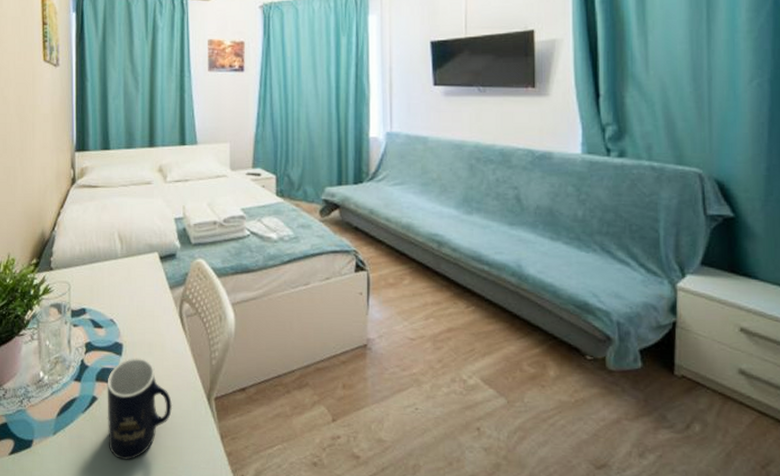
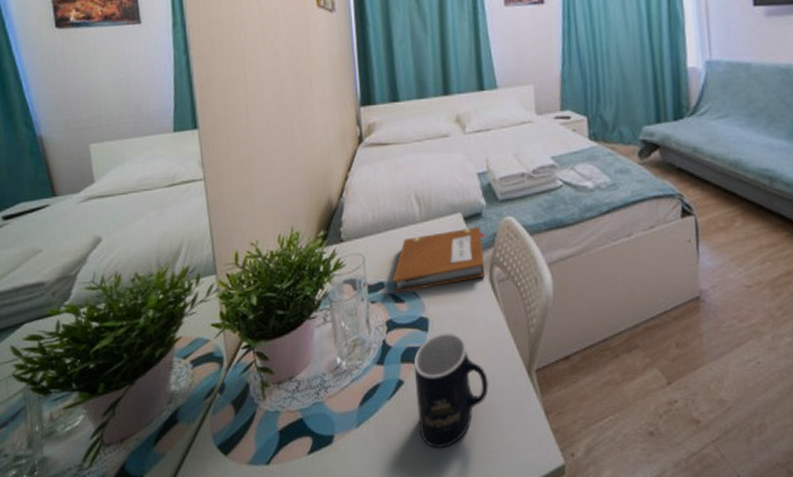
notebook: none [93,266,178,319] -> present [392,227,486,293]

